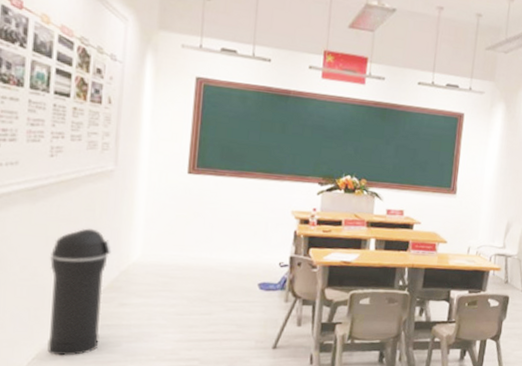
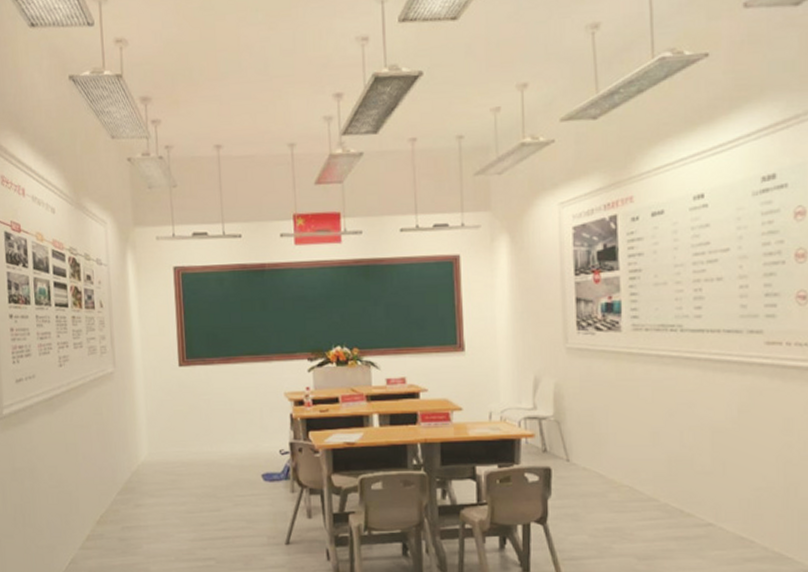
trash can: present [47,228,113,356] -> none [71,432,123,560]

